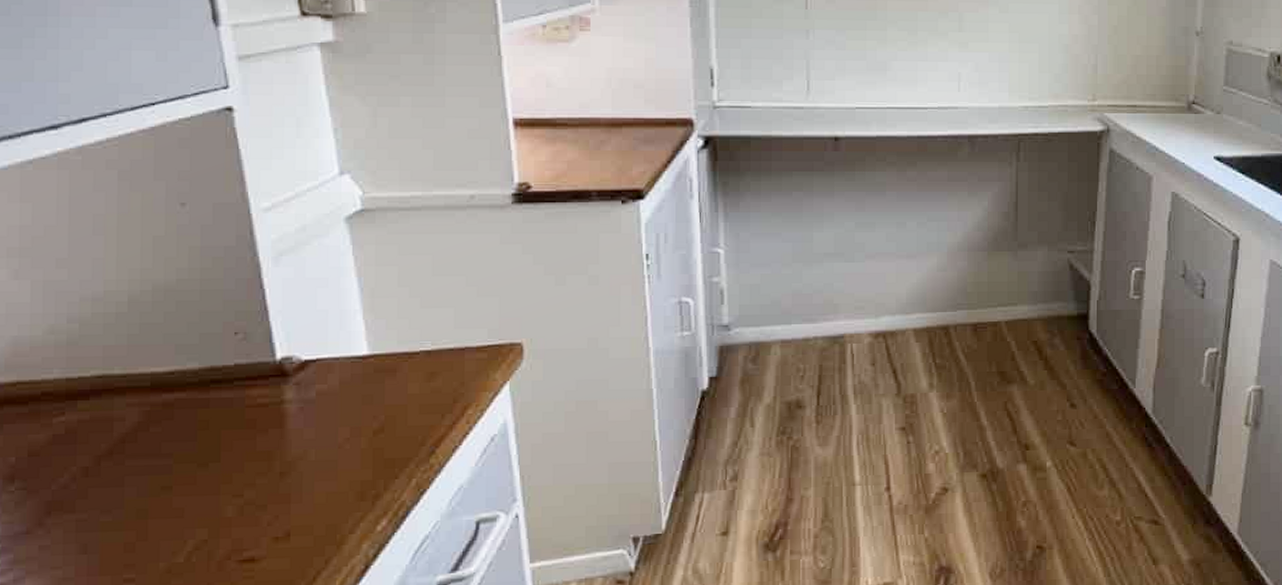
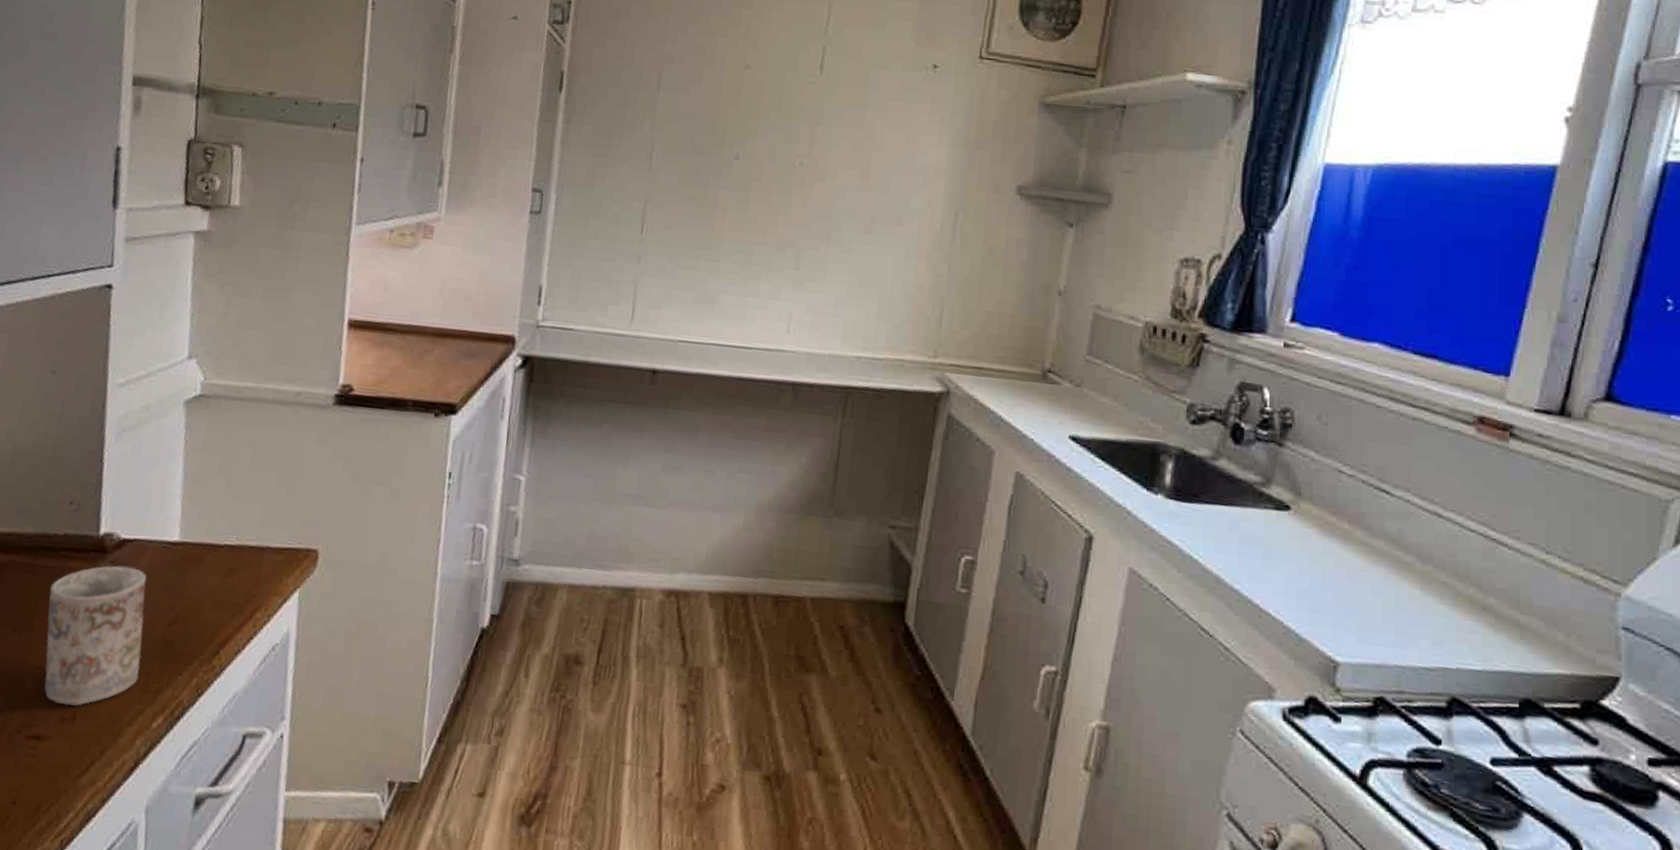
mug: none [232,386,352,525] -> present [44,565,147,706]

